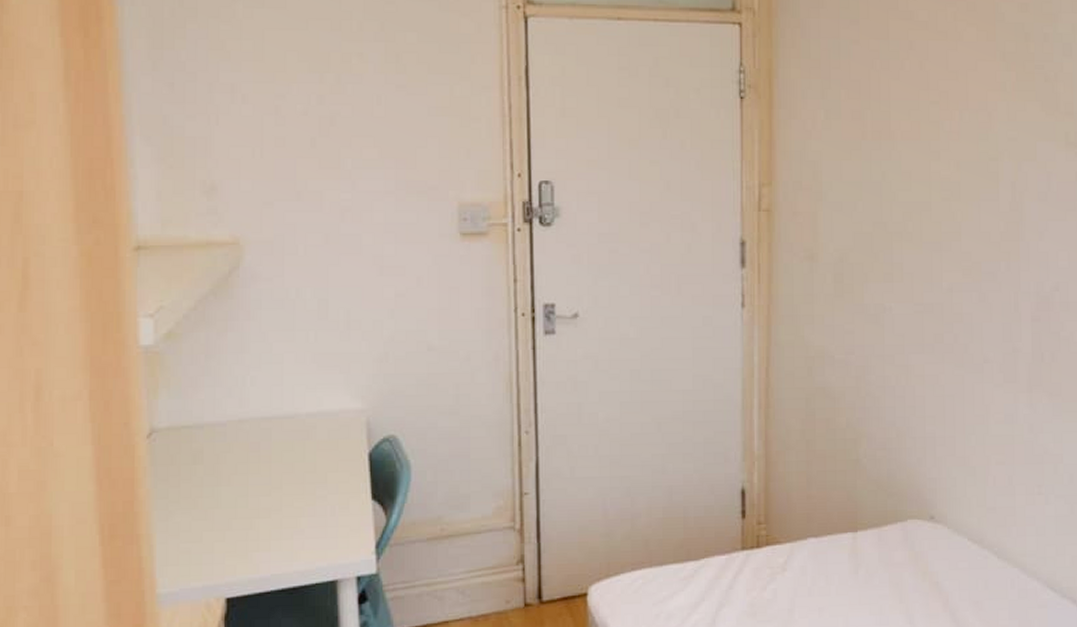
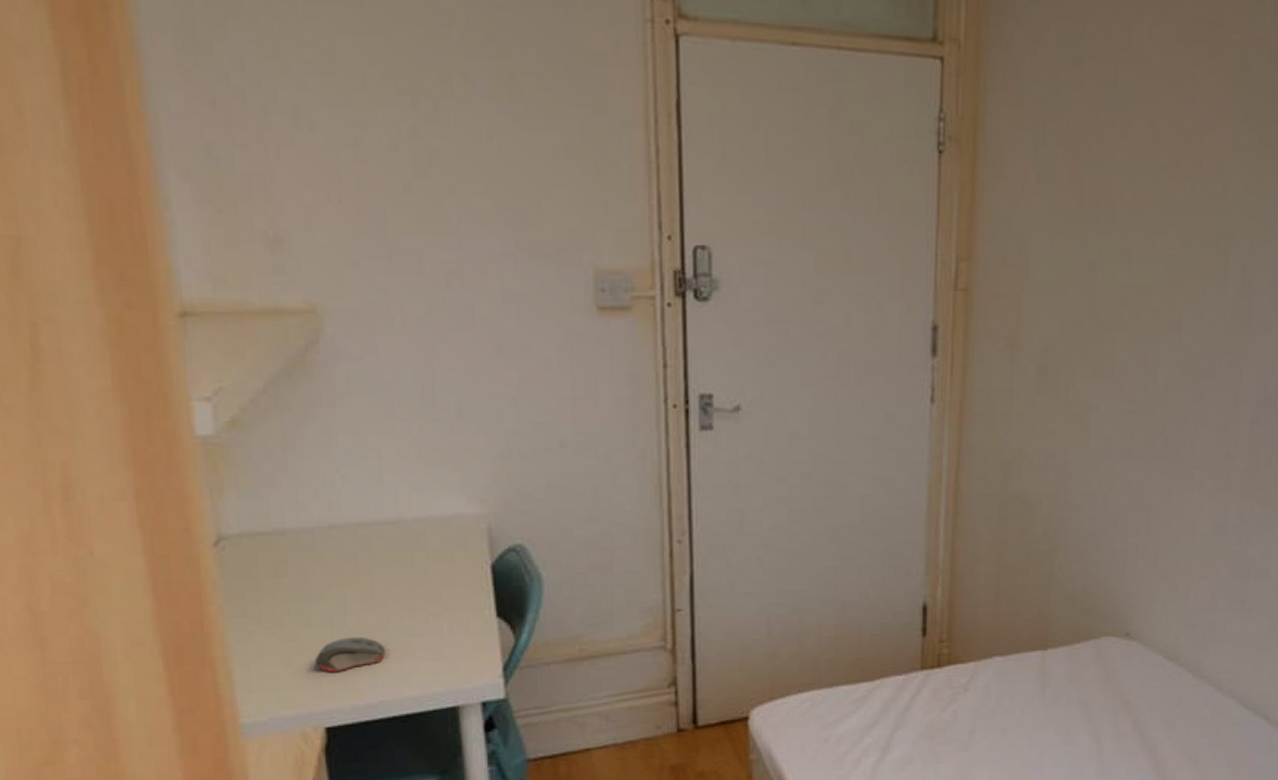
computer mouse: none [221,516,278,548] -> present [315,636,385,672]

